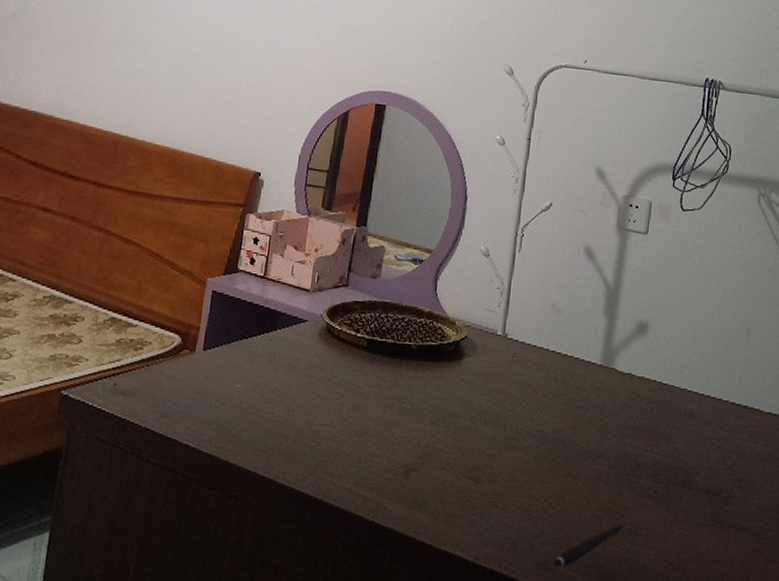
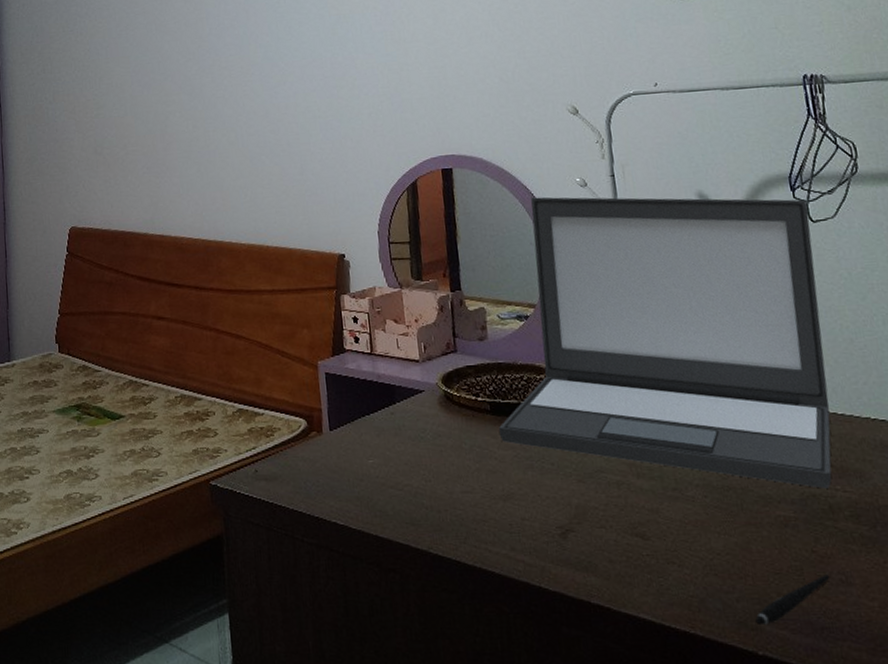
laptop: none [369,147,682,448] -> present [498,197,832,489]

